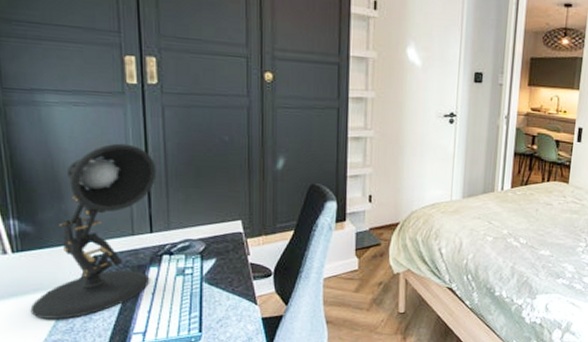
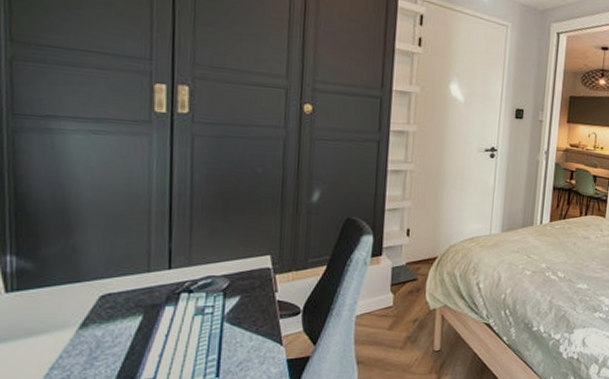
desk lamp: present [30,143,157,319] -> none [20,173,181,366]

